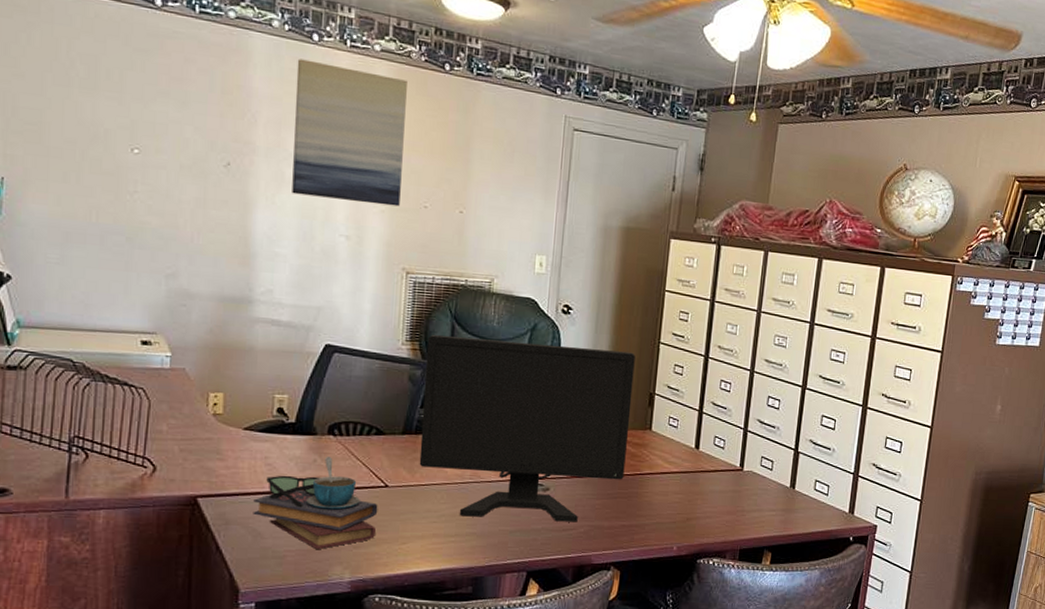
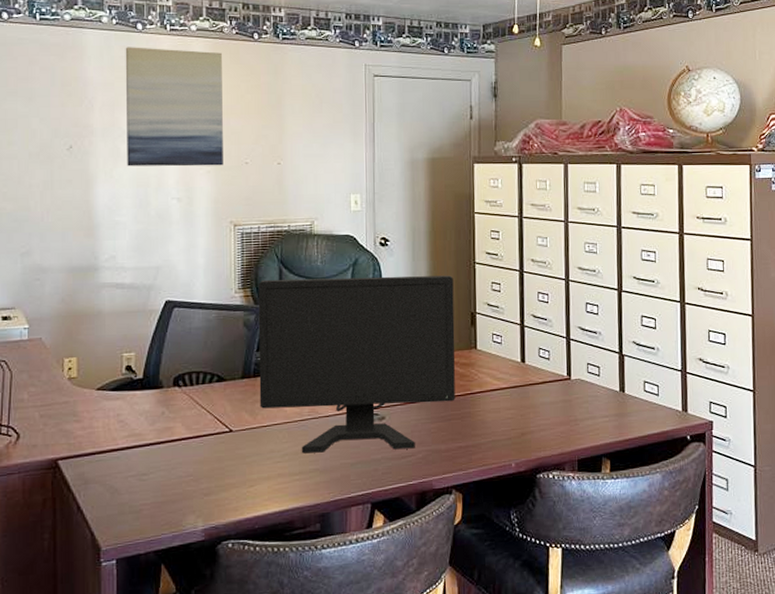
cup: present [253,455,378,550] -> none [109,407,225,501]

